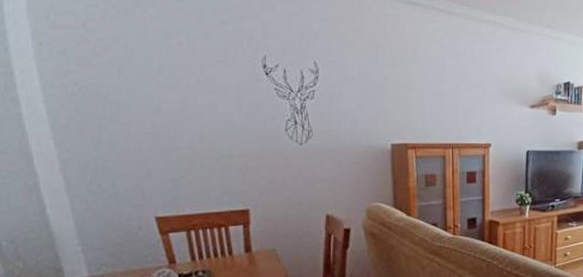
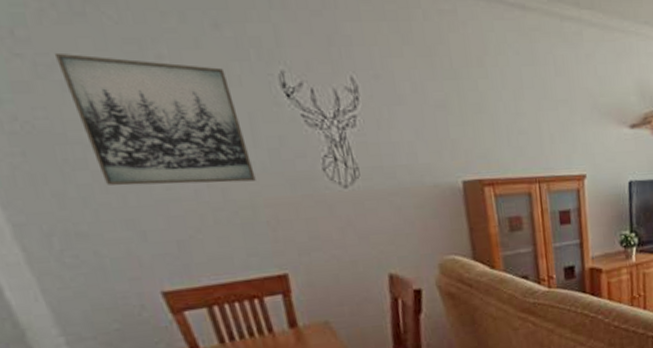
wall art: none [110,39,235,137] -> present [55,52,256,186]

